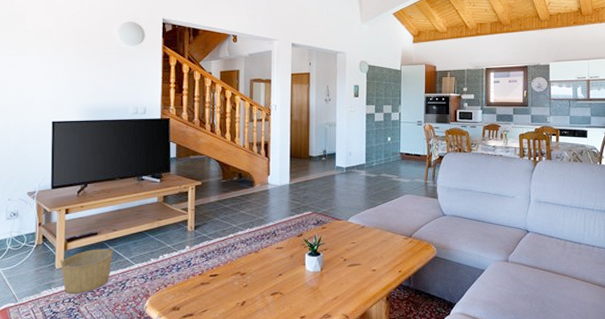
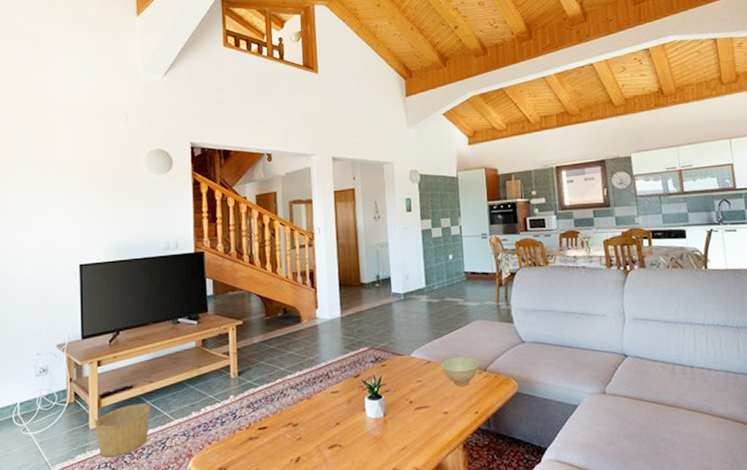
bowl: none [373,225,405,249] -> present [441,357,479,387]

